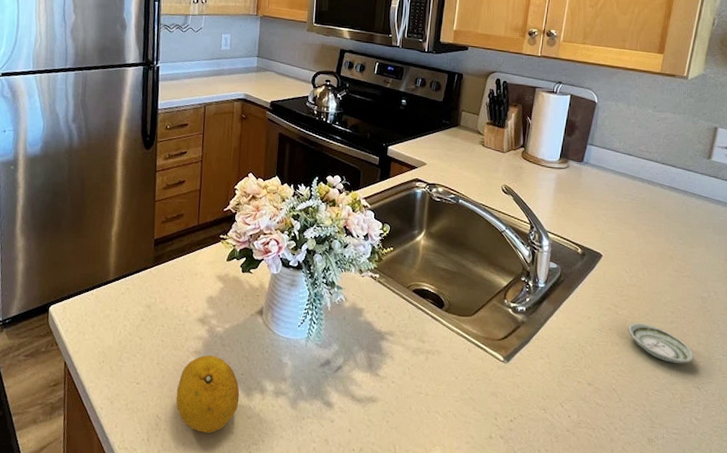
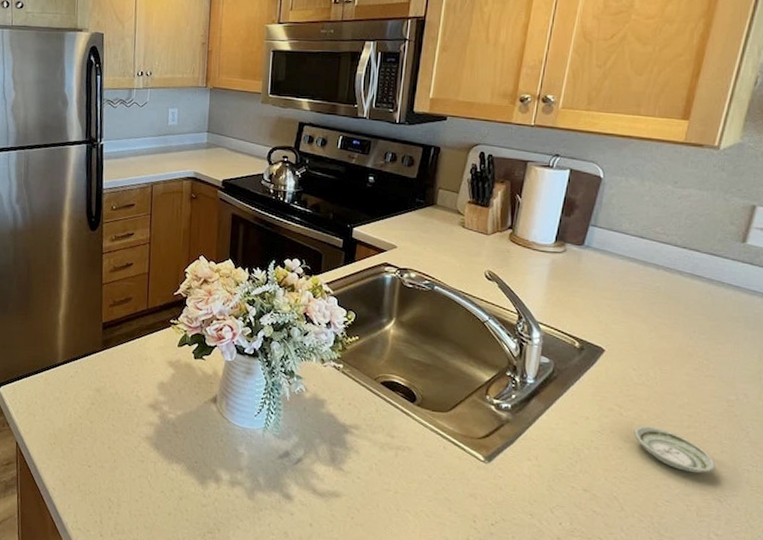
fruit: present [176,355,240,434] -> none [128,441,194,520]

